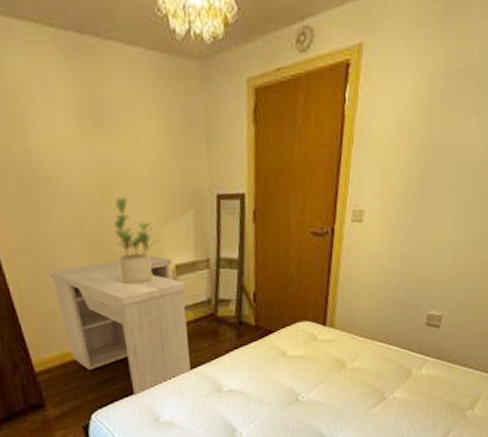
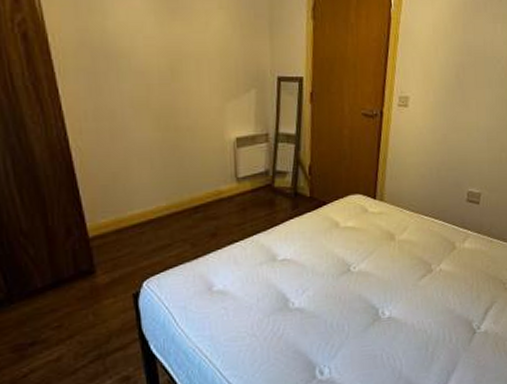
desk: present [49,255,191,394] -> none [113,128,246,261]
potted plant: present [113,196,158,283] -> none [180,74,221,153]

